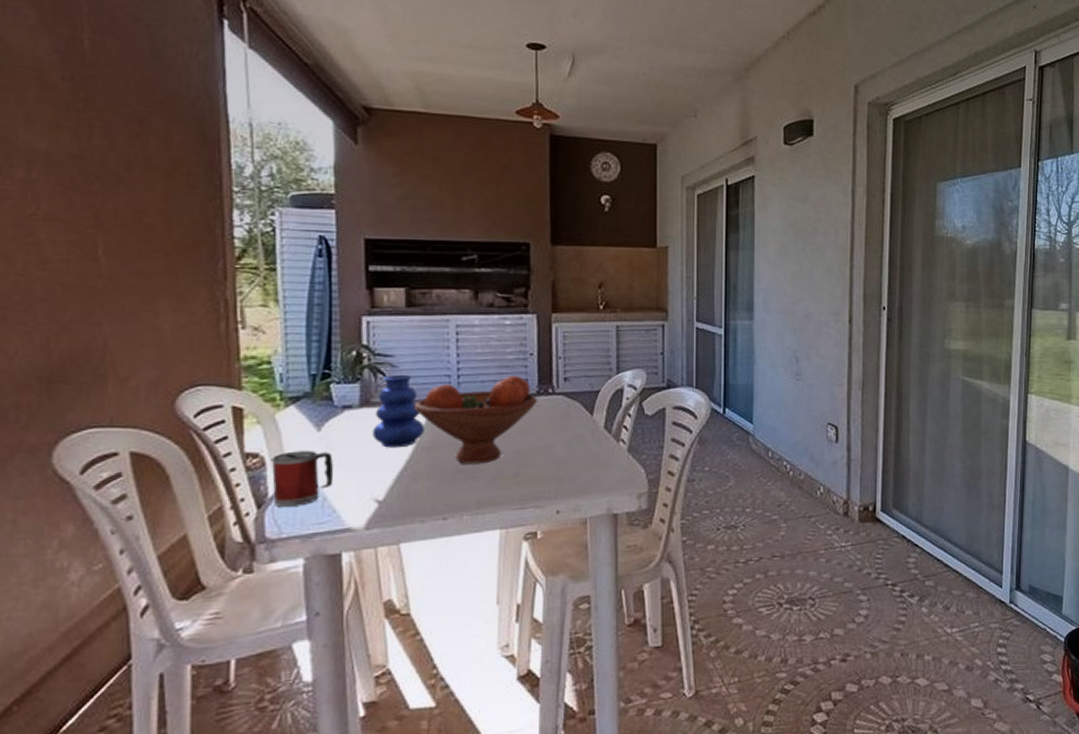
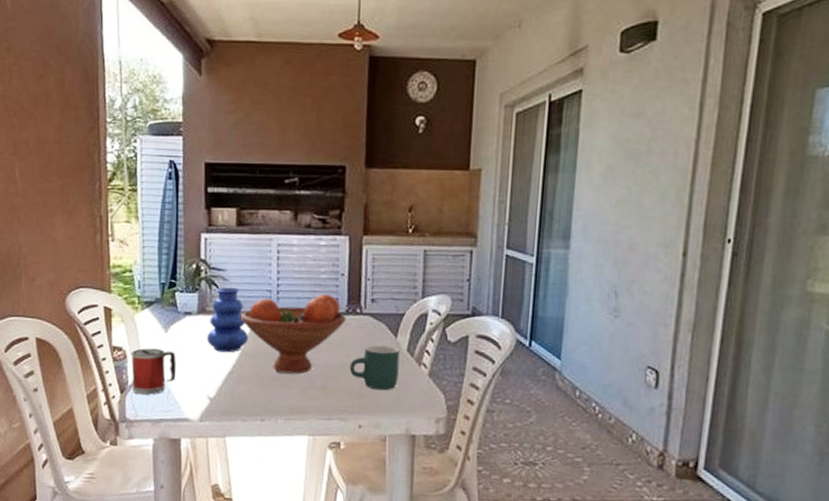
mug: none [543,424,597,472] -> present [349,345,400,391]

